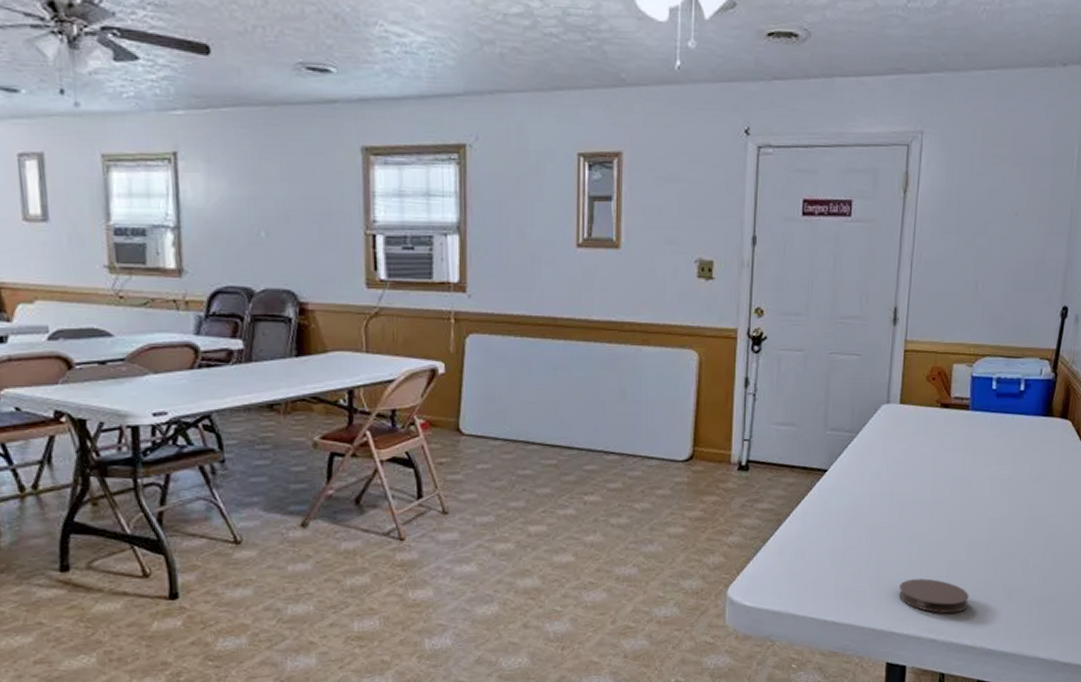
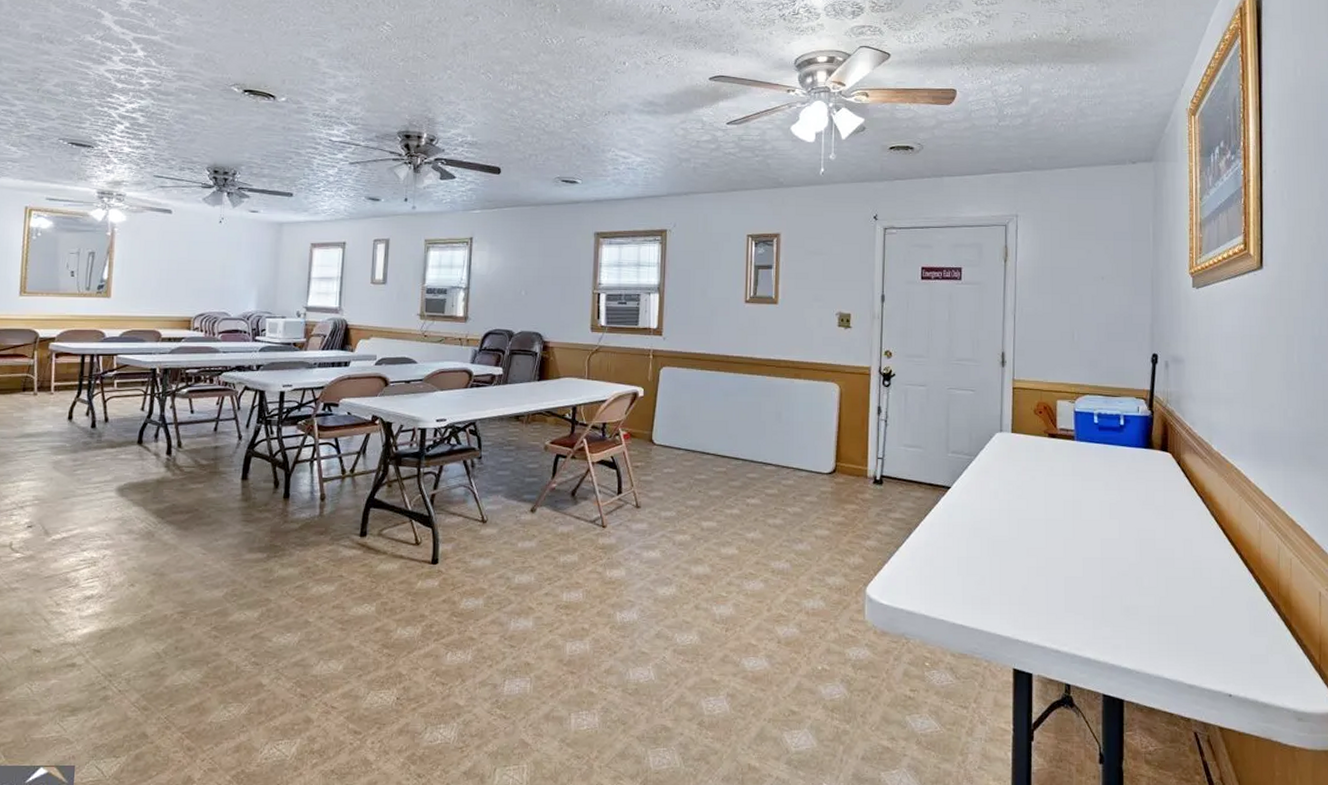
coaster: present [898,578,969,614] -> none [1020,591,1088,626]

